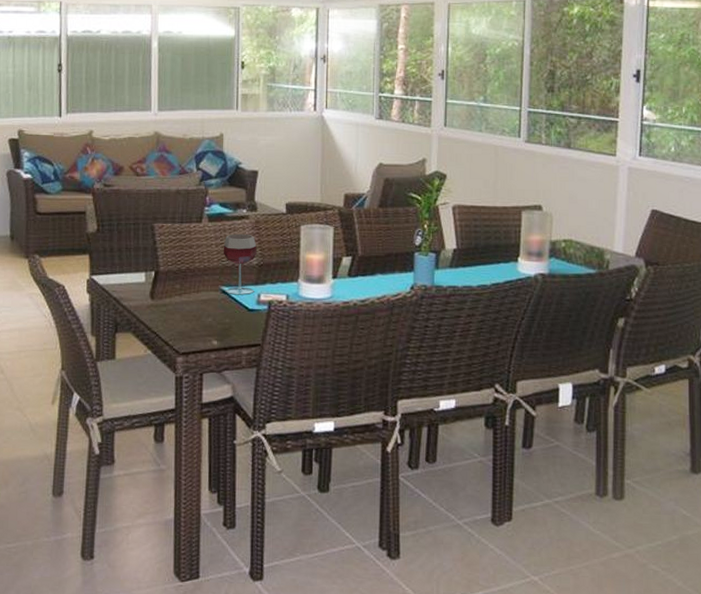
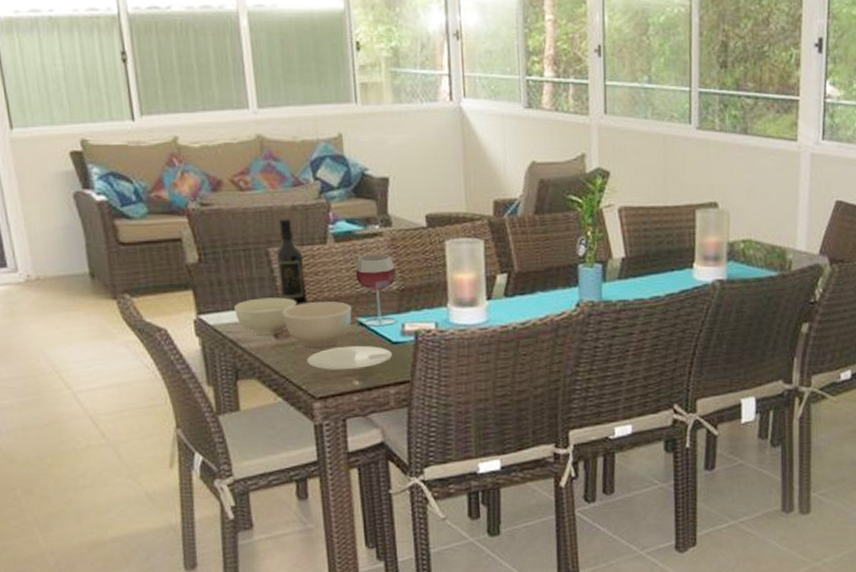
bowl: none [121,264,172,296] -> present [234,297,296,335]
wine bottle: none [159,199,182,273] -> present [275,218,308,306]
bowl: none [159,271,217,309] -> present [282,301,352,347]
plate: none [175,310,248,331] -> present [307,345,393,371]

